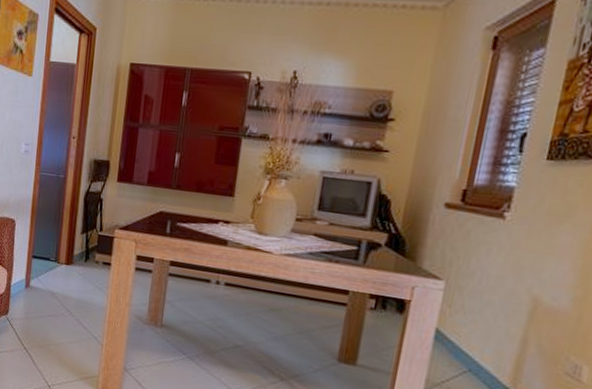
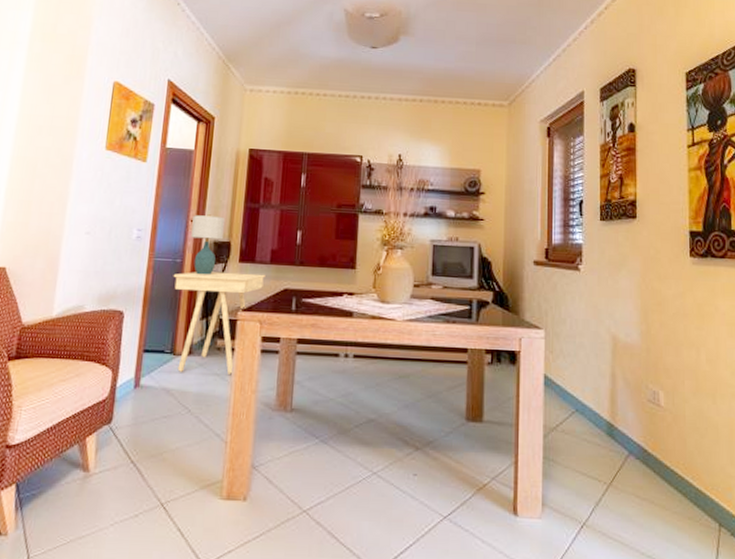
side table: none [57,188,142,287] -> present [173,271,265,374]
table lamp: none [73,132,104,193] -> present [191,214,225,275]

